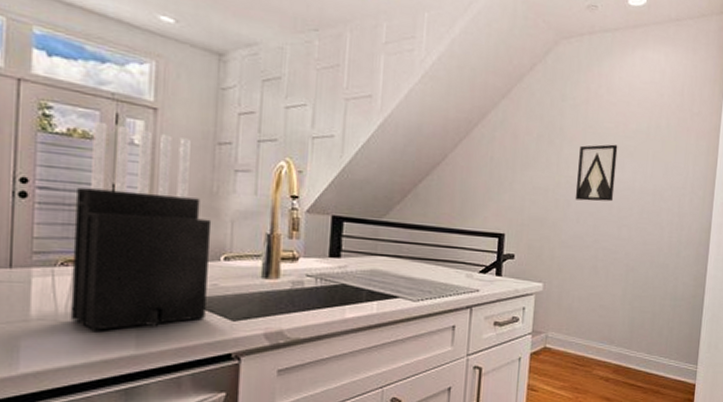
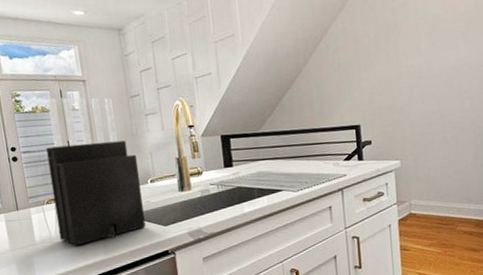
wall art: present [575,144,618,202] -> none [415,28,453,85]

